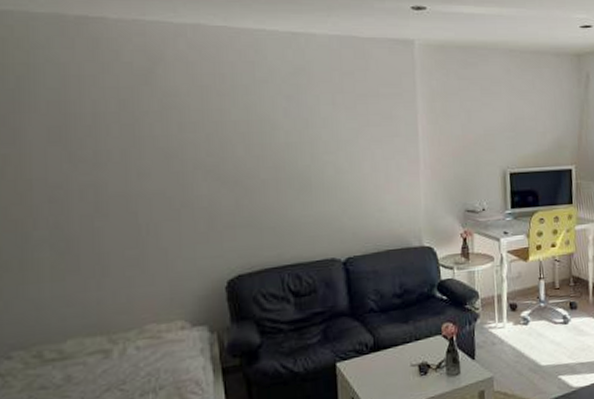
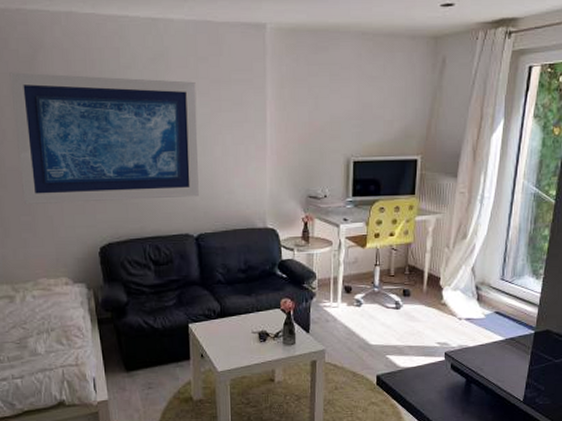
wall art: none [120,86,346,235] -> present [9,72,199,204]

